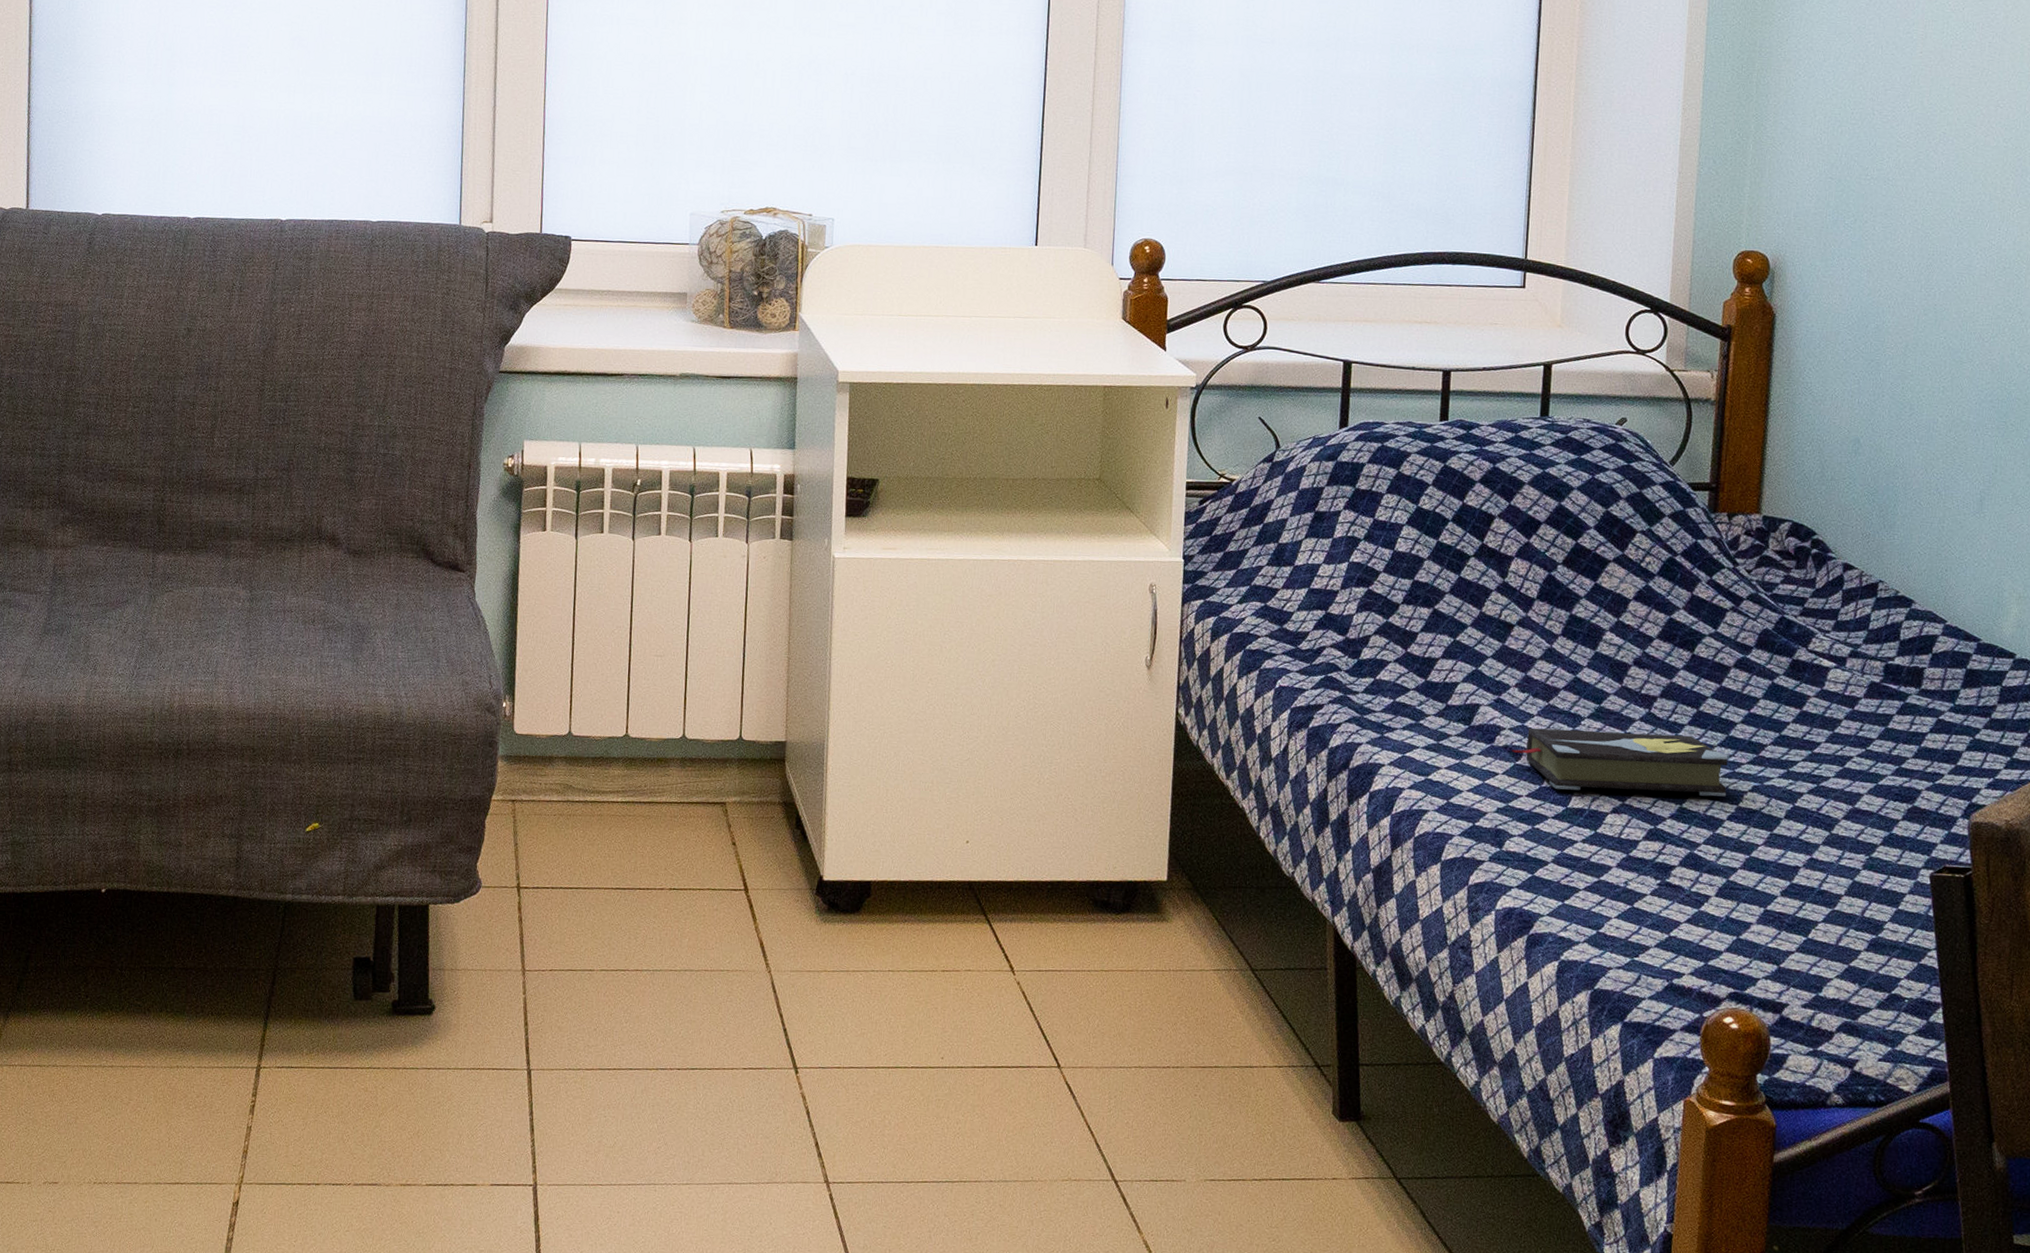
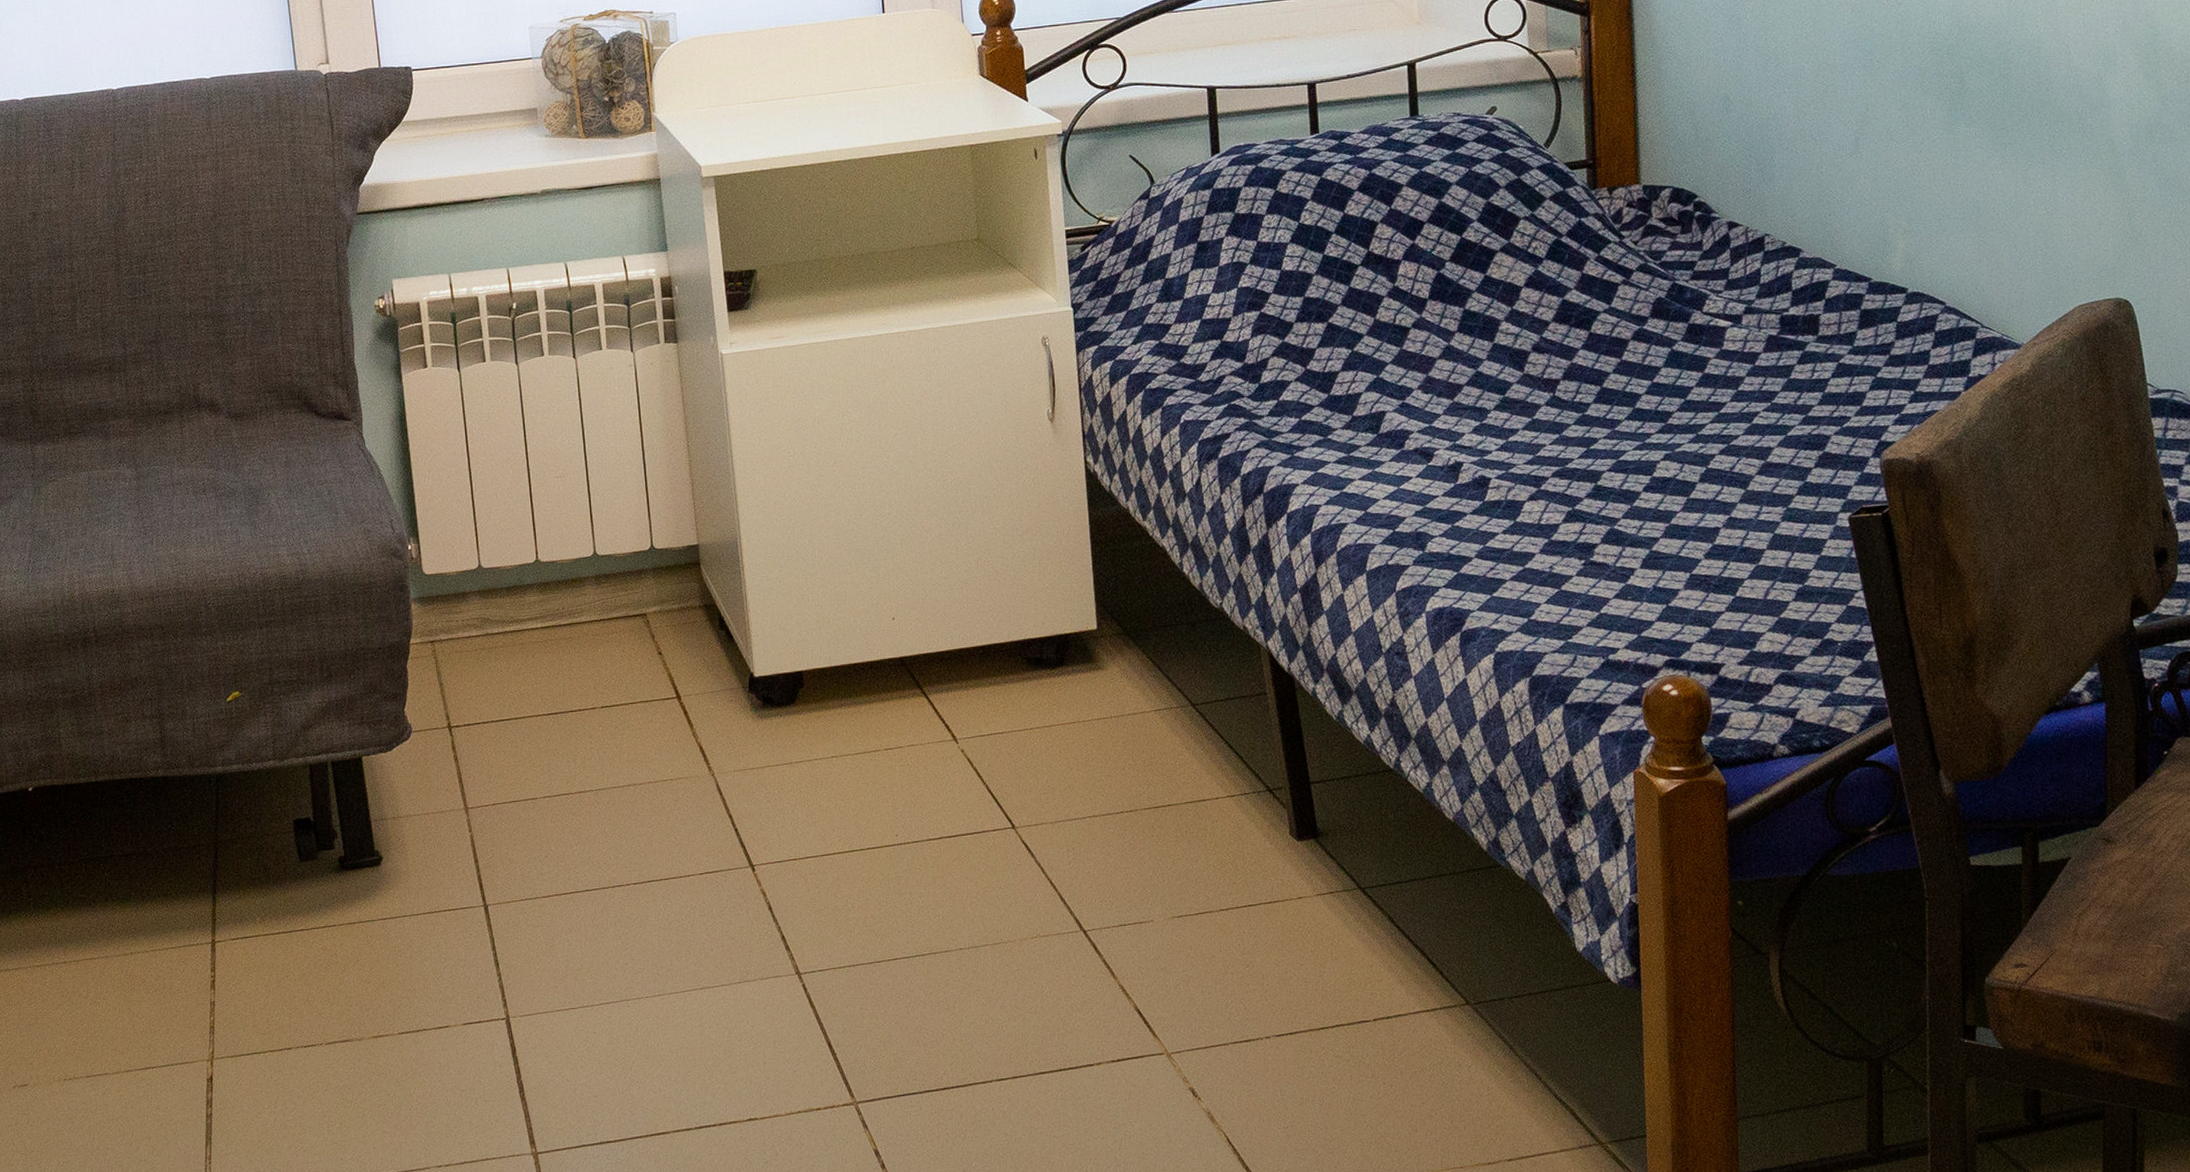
hardback book: present [1511,727,1728,797] -> none [1422,413,1639,485]

